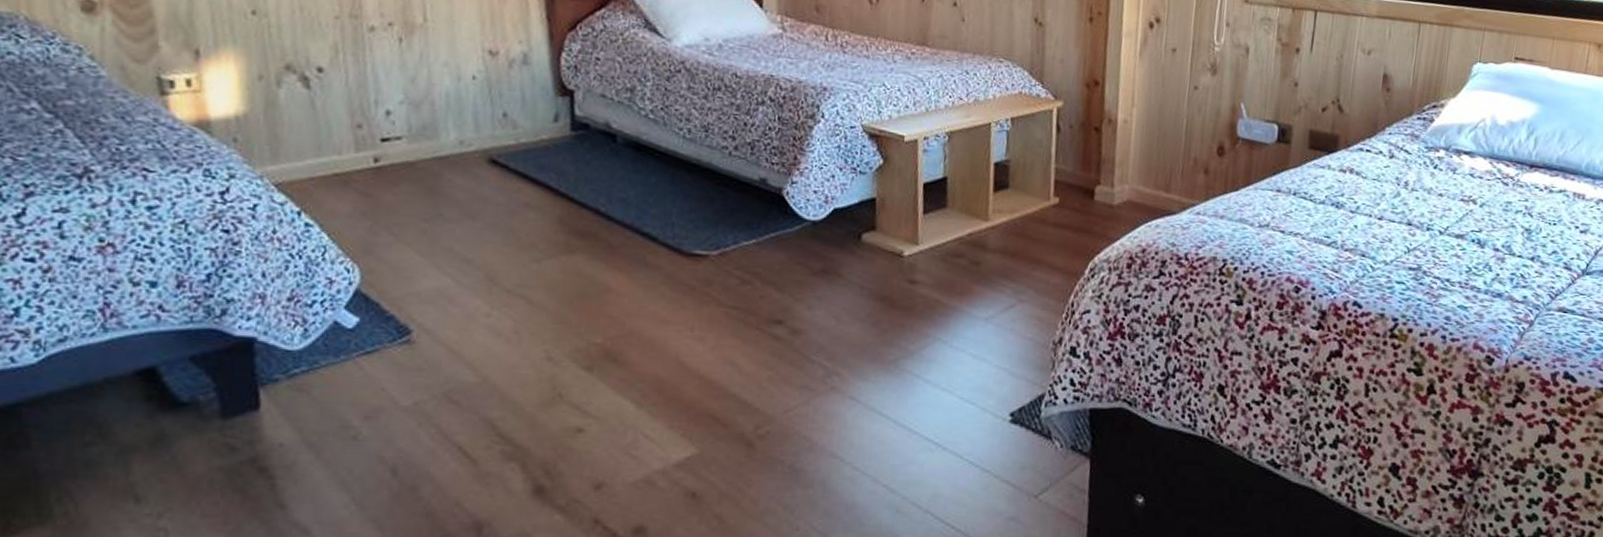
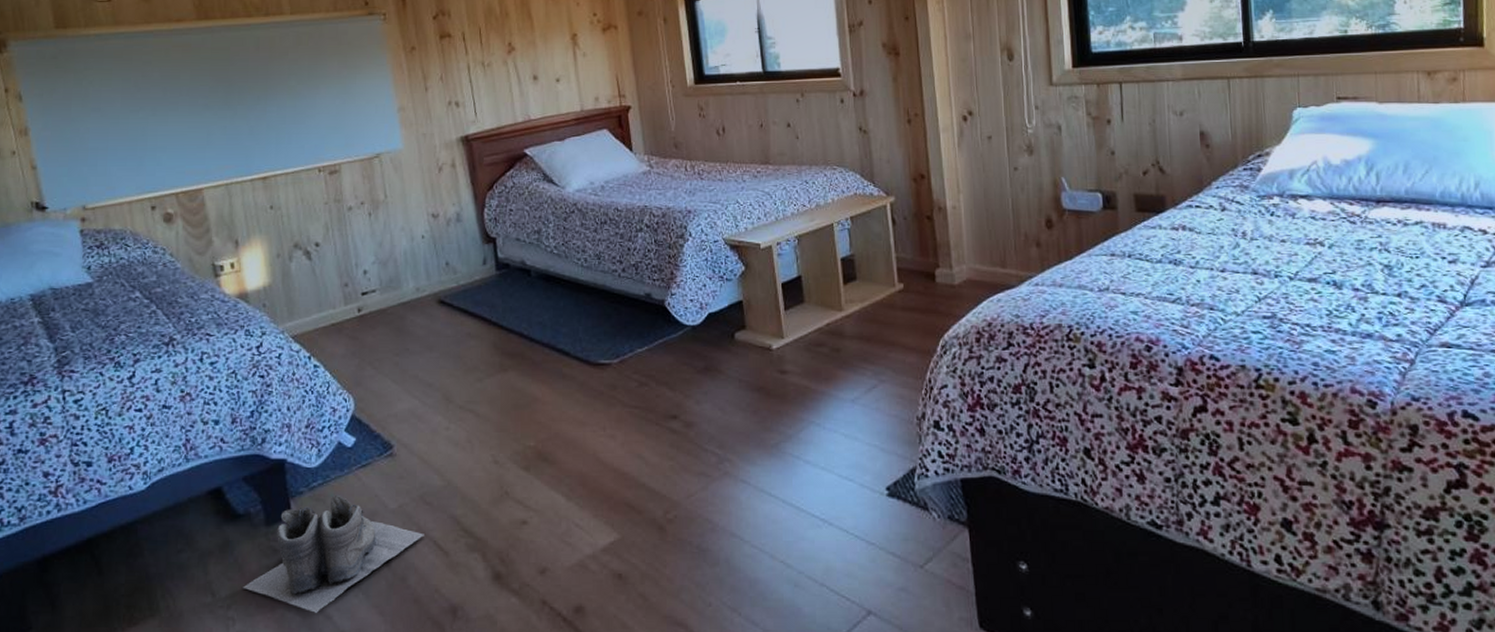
boots: none [182,385,446,526] -> present [243,494,424,613]

